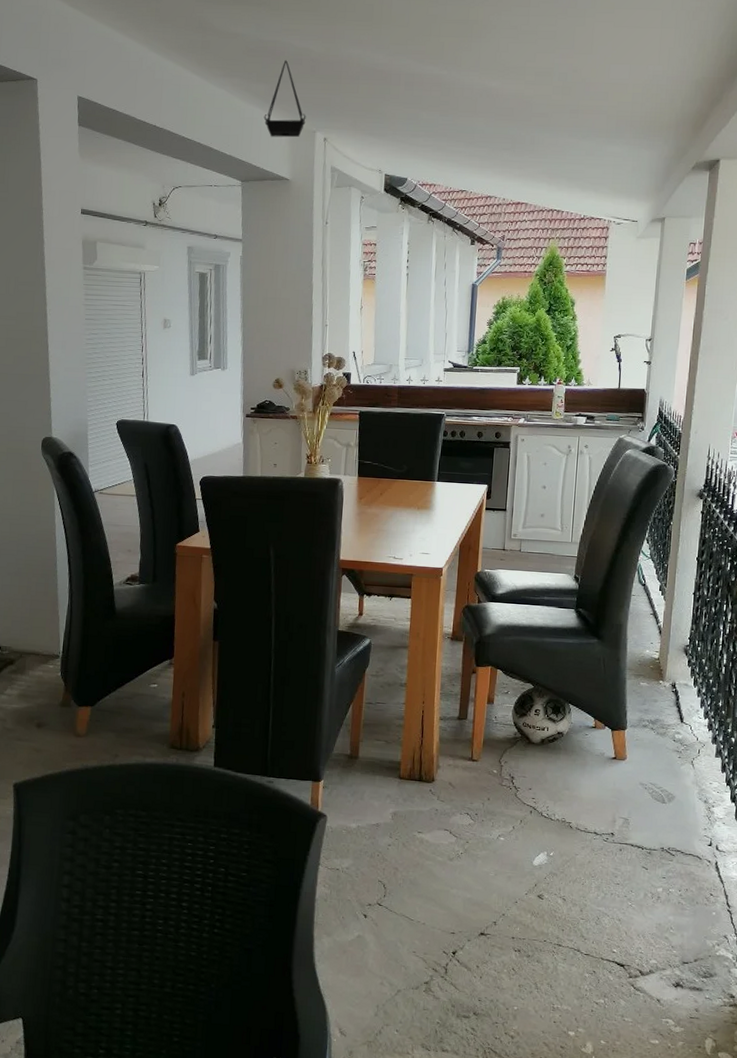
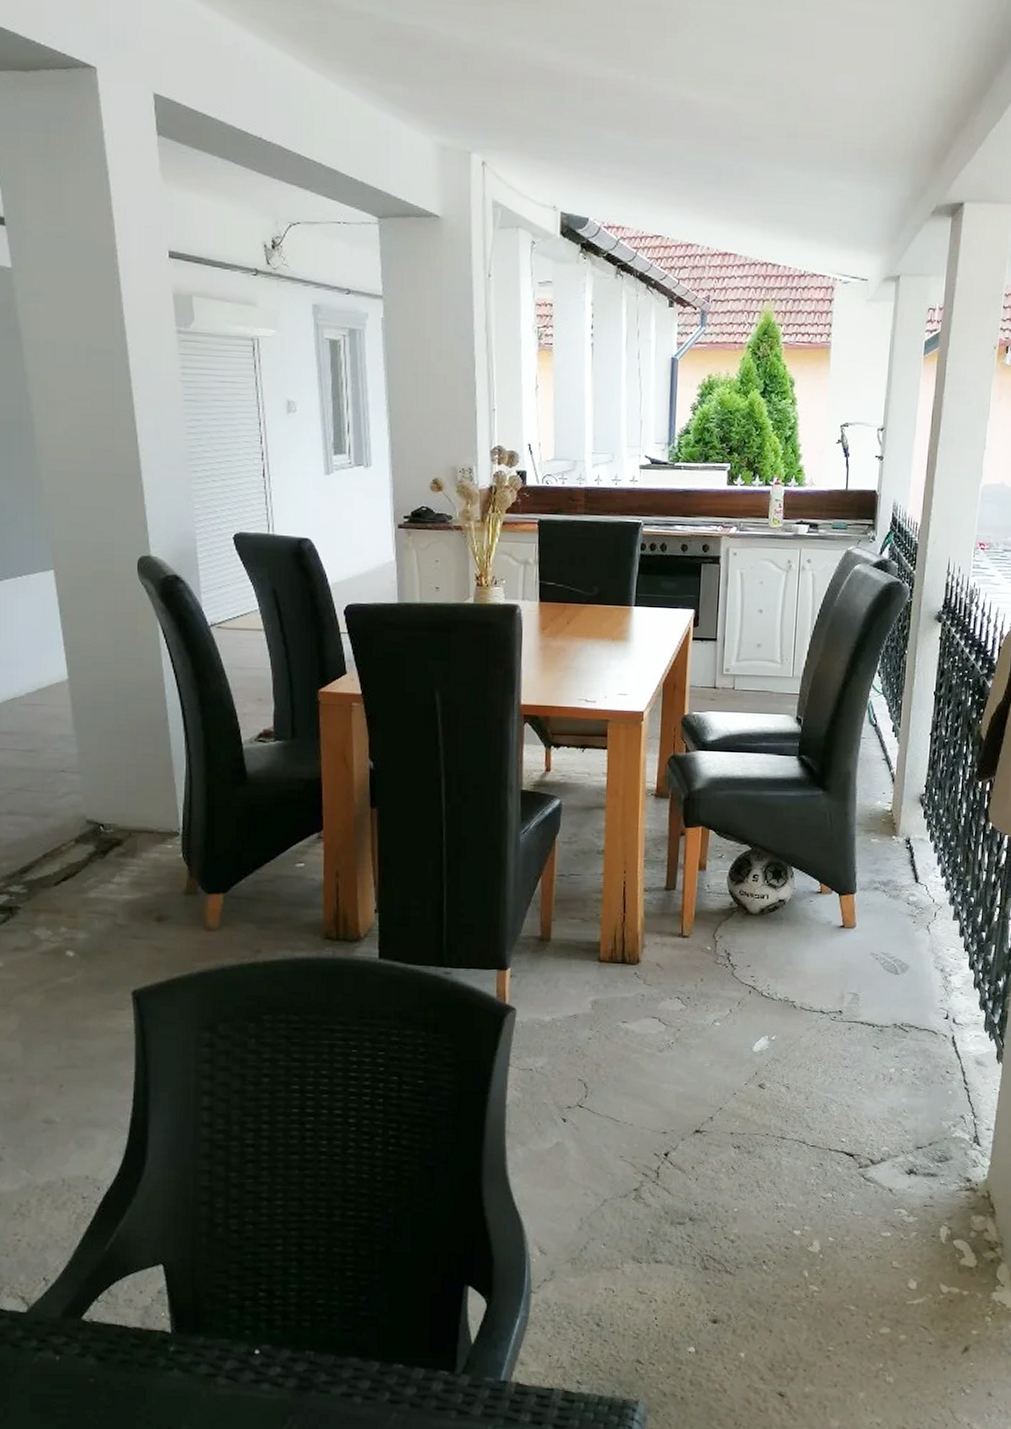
hanging planter: present [263,60,306,138] -> none [403,53,458,160]

